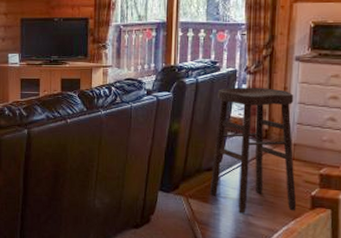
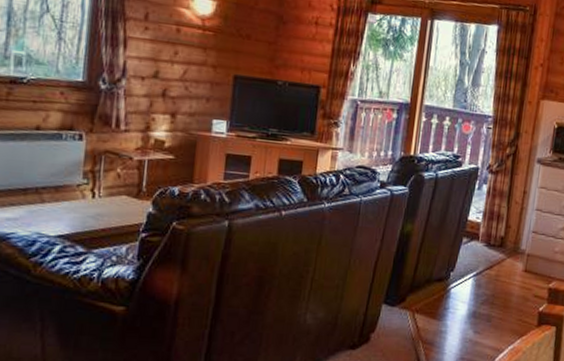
stool: present [209,88,297,213] -> none [438,186,532,331]

